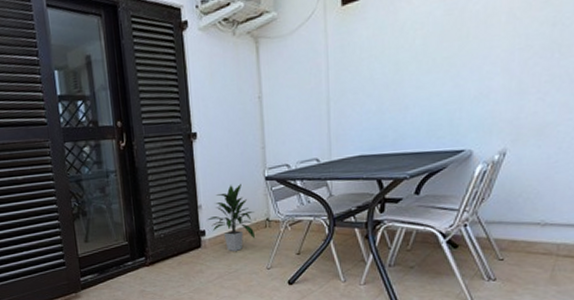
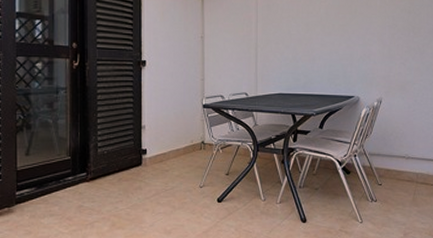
indoor plant: present [207,183,256,251] -> none [149,108,192,170]

